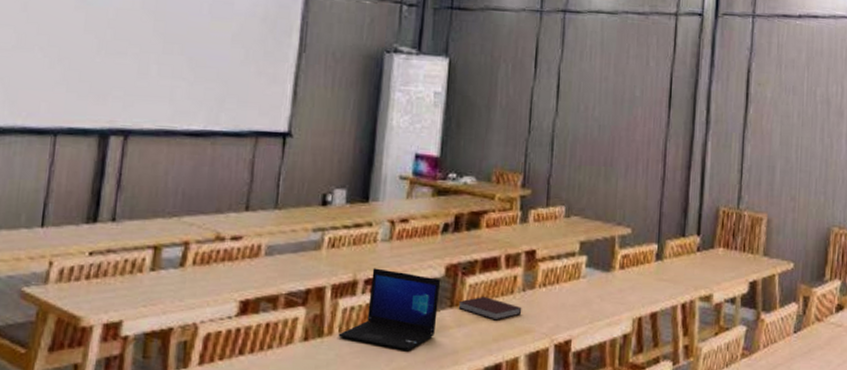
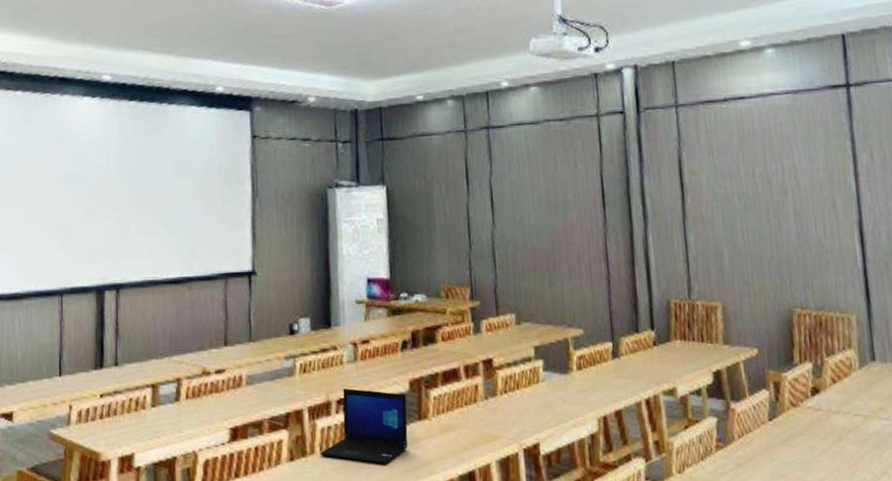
notebook: present [458,296,522,321] -> none [426,406,487,430]

